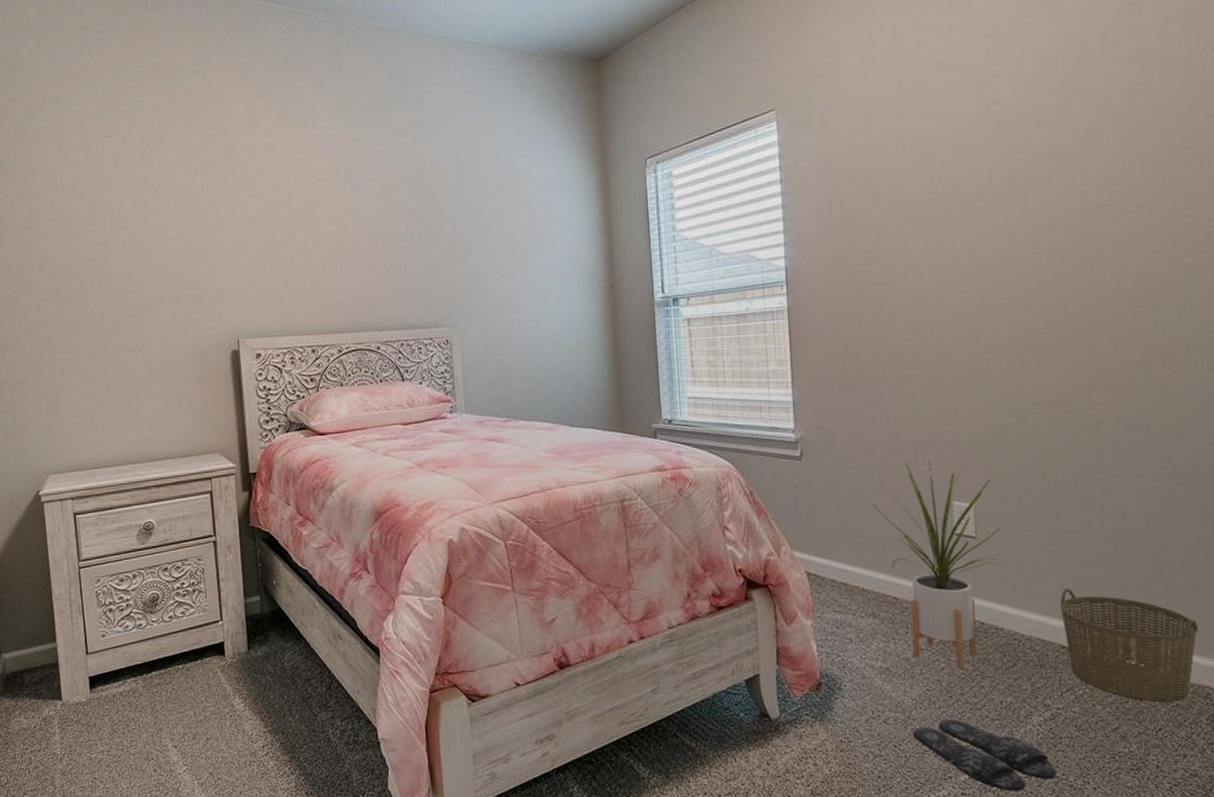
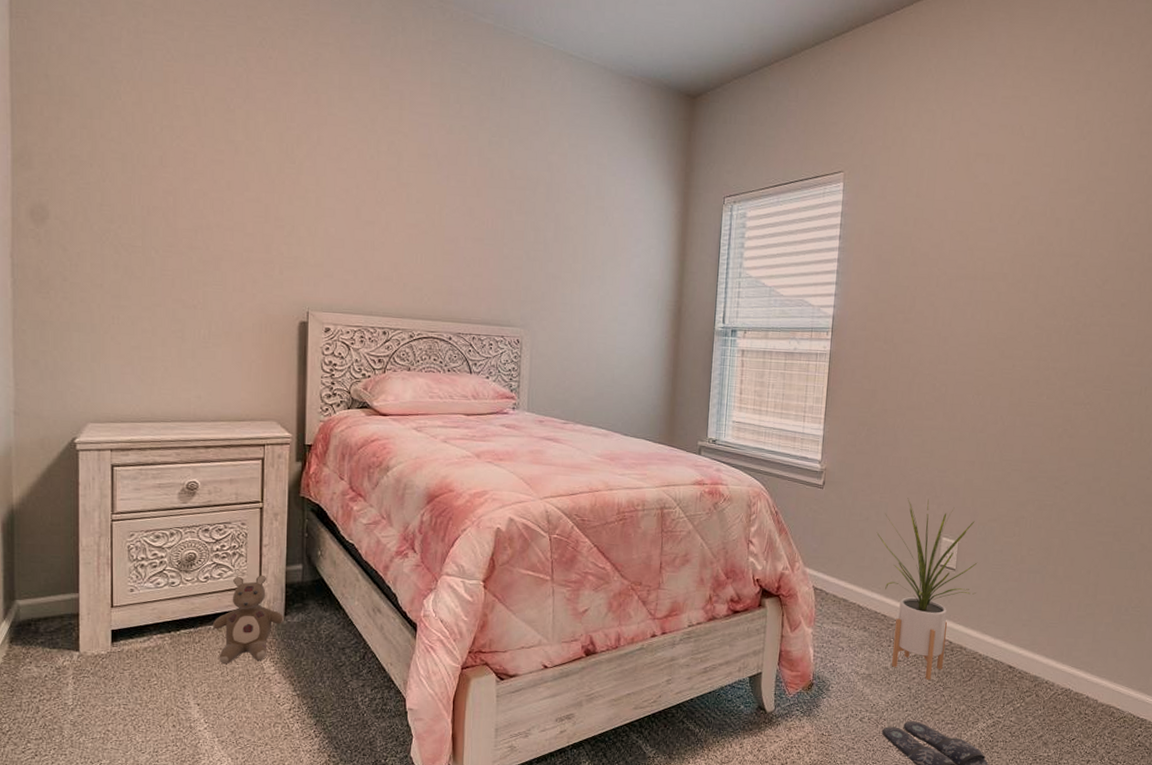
stuffed bear: none [180,609,249,704] -> present [212,575,285,665]
basket: present [1060,588,1199,702] -> none [1012,618,1114,717]

